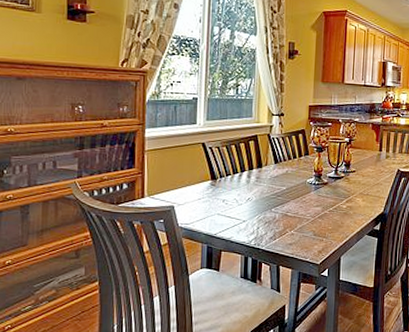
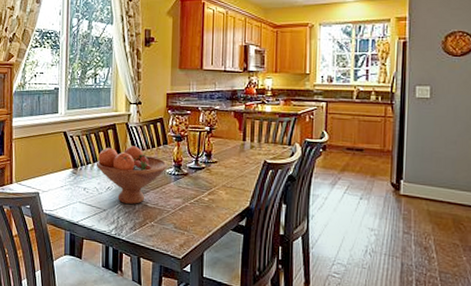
fruit bowl: none [236,157,309,214] -> present [96,146,168,204]

